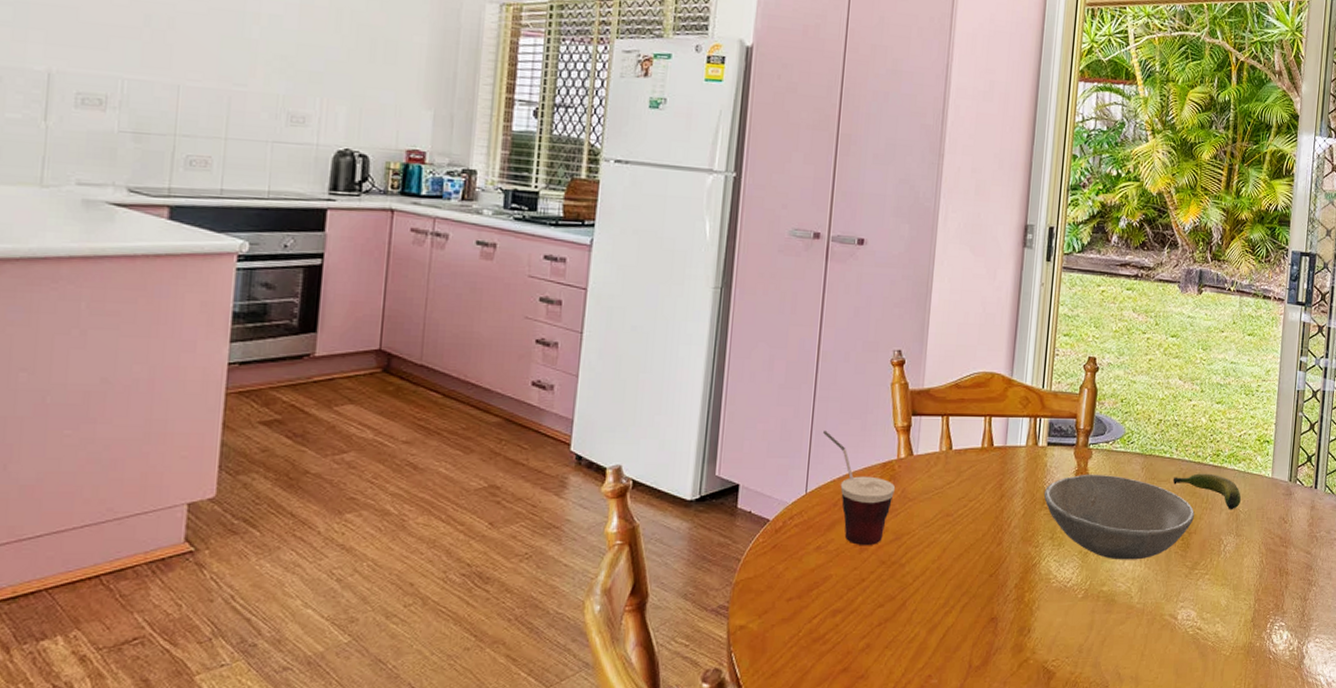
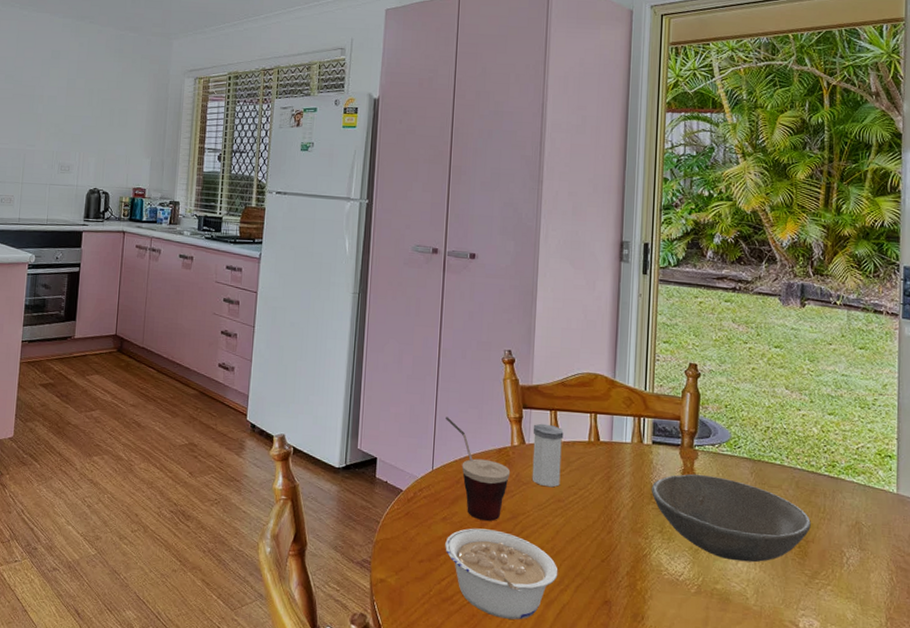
legume: none [818,554,944,652] -> present [445,528,558,620]
salt shaker: none [919,431,956,501] -> present [532,423,564,488]
banana: present [1172,473,1241,510] -> none [785,482,863,523]

